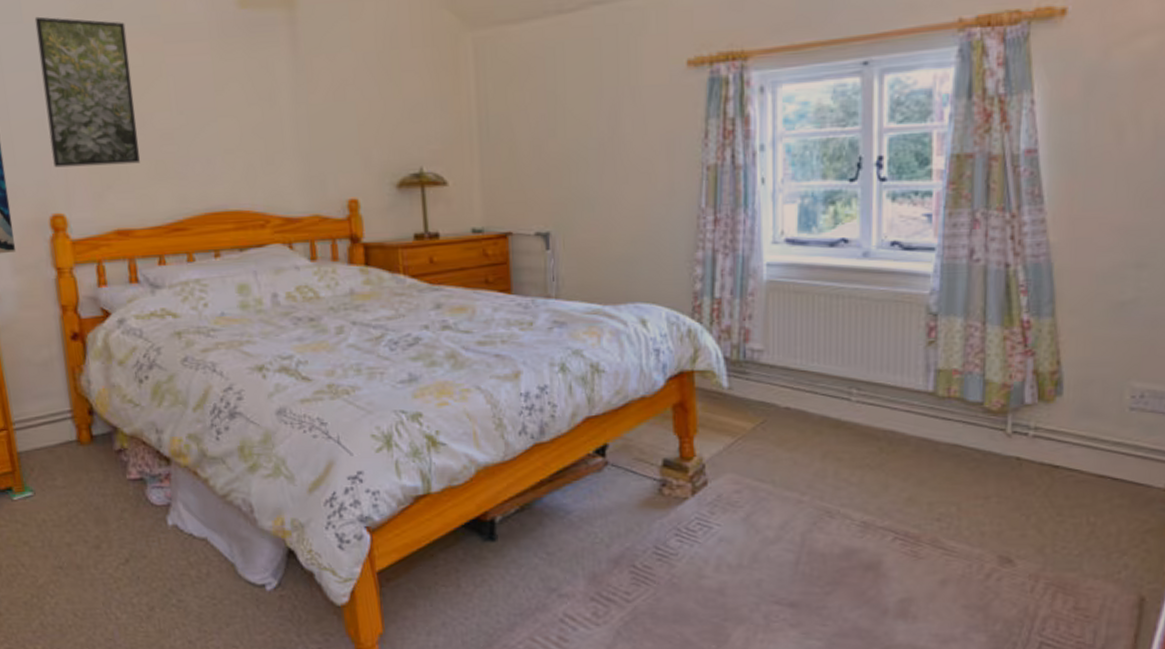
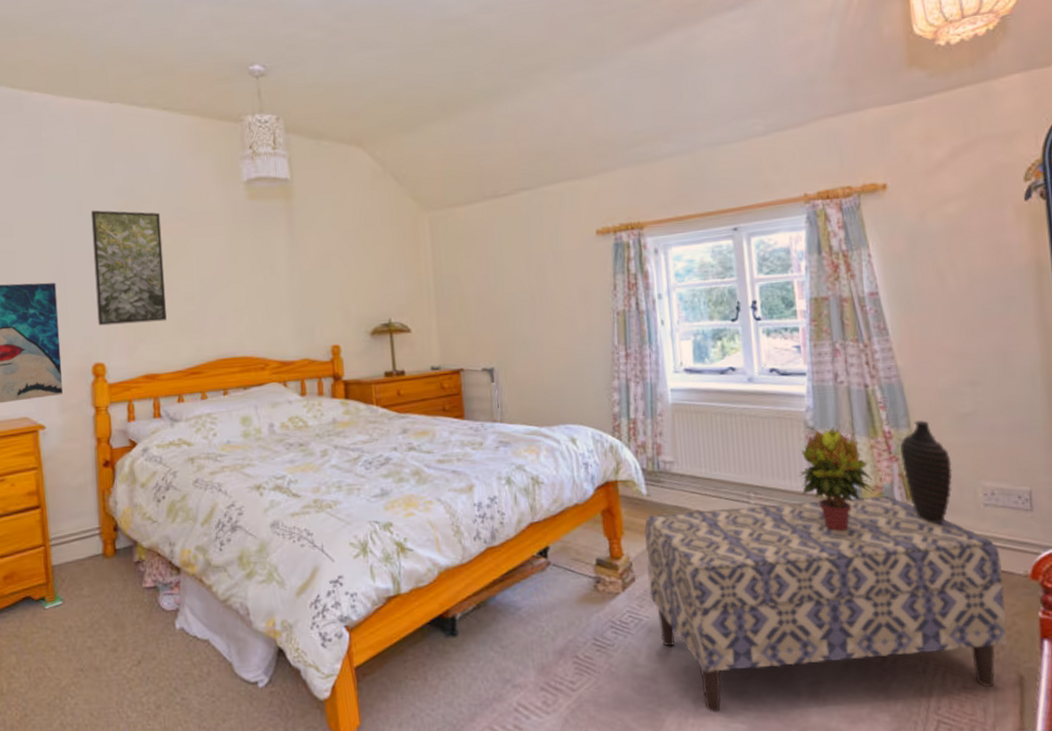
bench: none [721,395,1140,628] -> present [644,496,1008,713]
potted plant: none [912,313,1003,436] -> present [798,427,876,532]
decorative vase: none [1037,308,1099,429] -> present [899,420,953,524]

